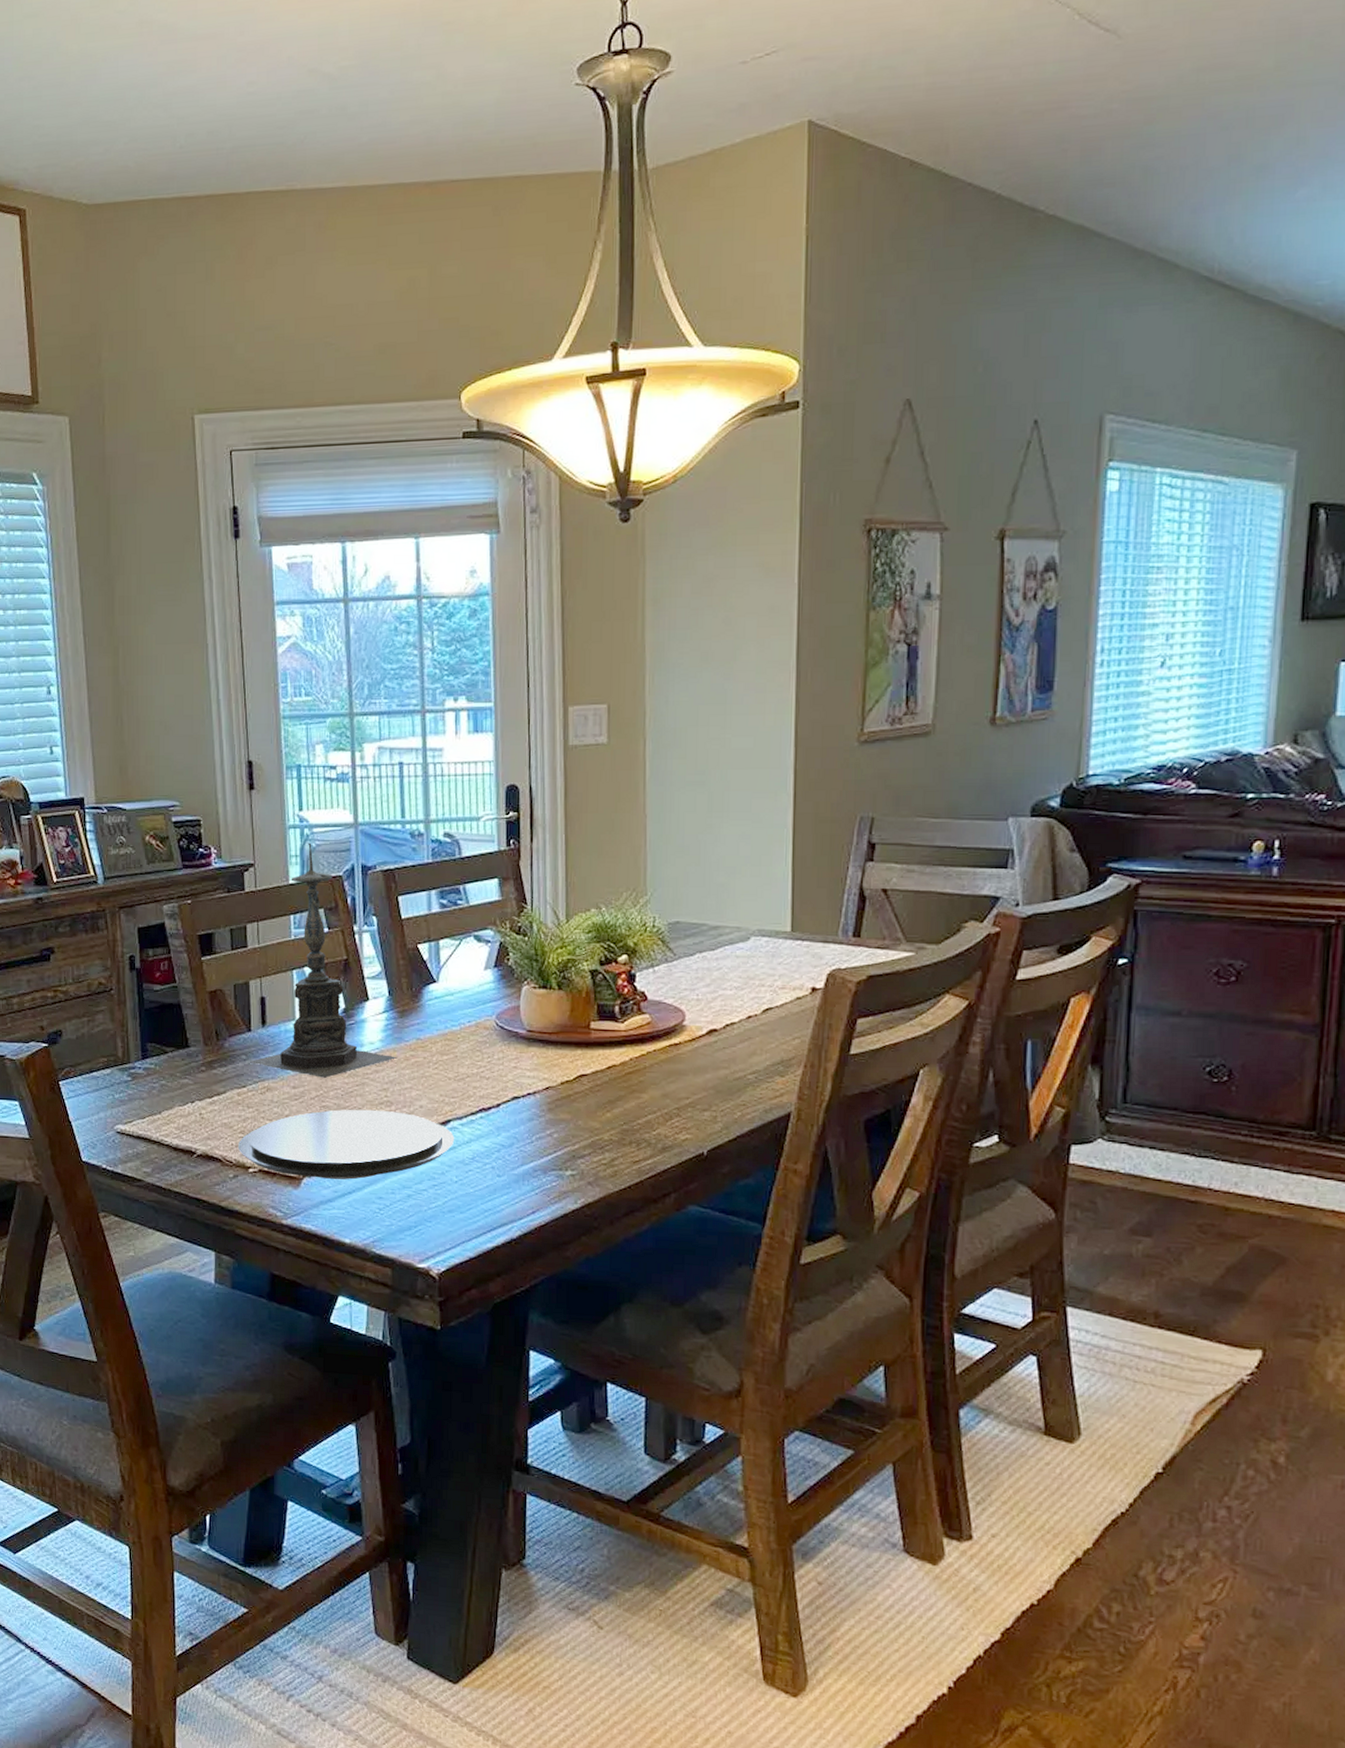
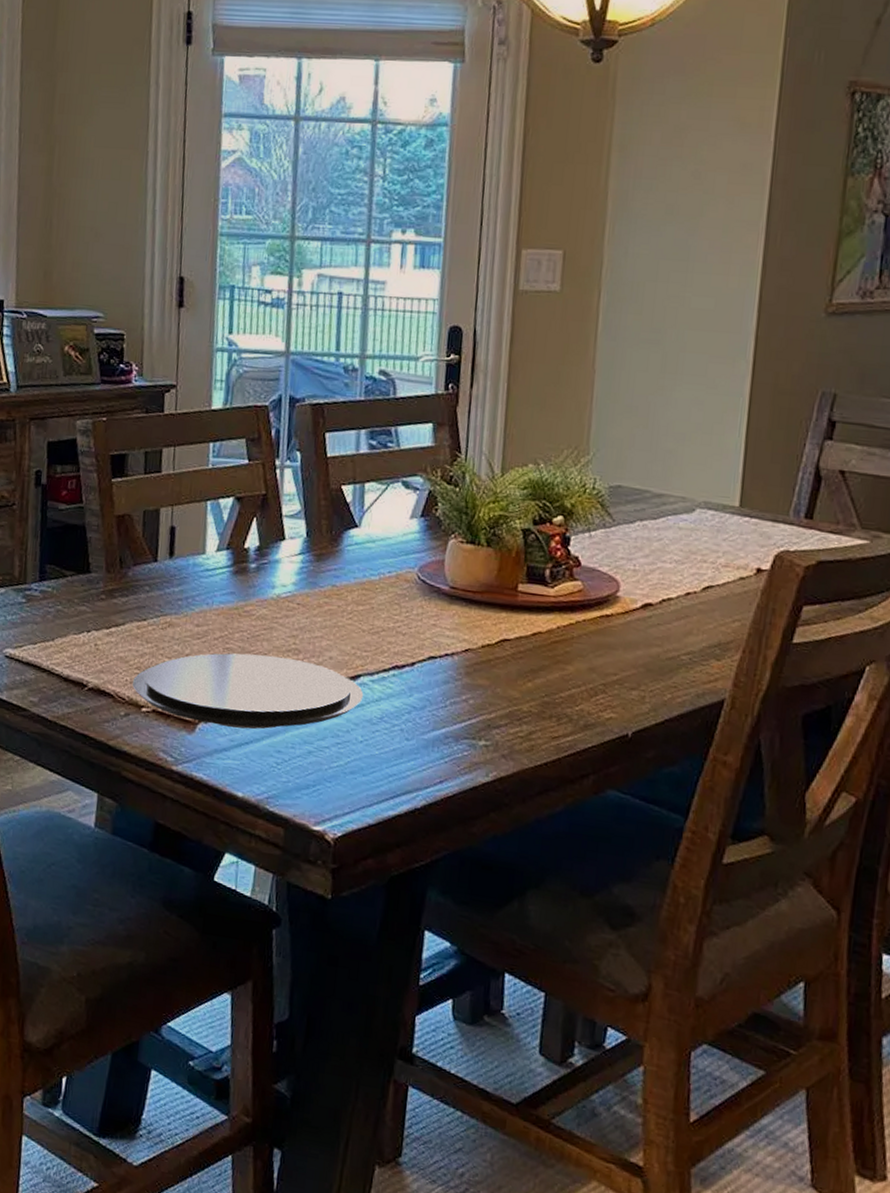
candle holder: present [248,842,398,1078] -> none [151,368,311,619]

